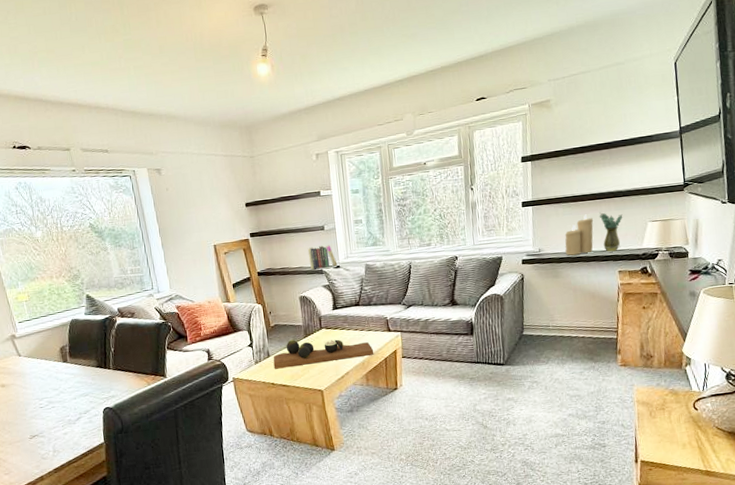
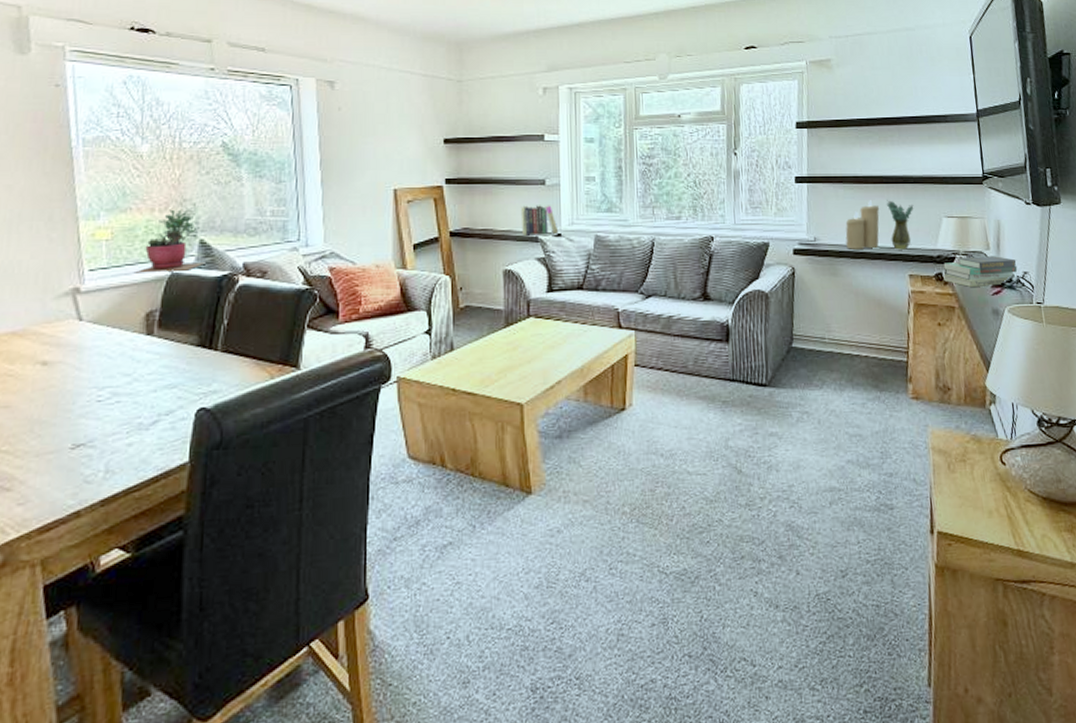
succulent plant: none [47,275,93,322] -> present [133,209,205,273]
decorative tray: present [273,339,374,369] -> none [458,329,598,369]
books: none [647,249,713,276] -> present [943,256,1018,287]

